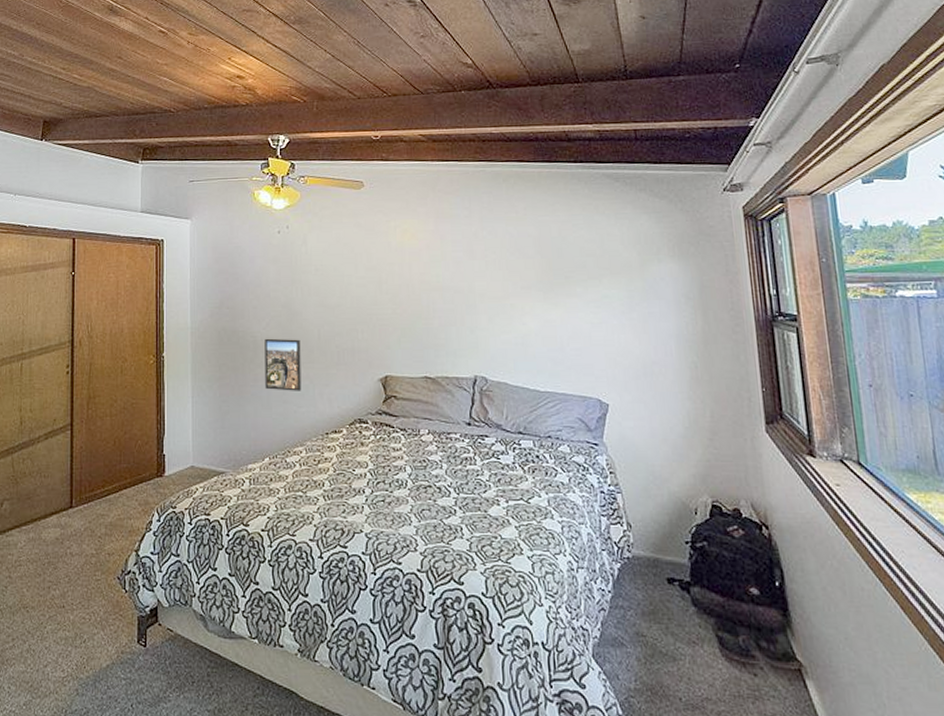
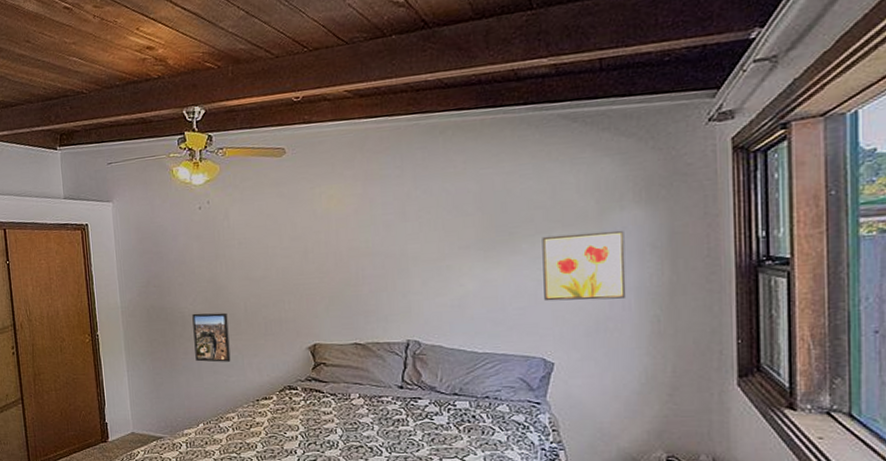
wall art: none [593,280,668,345] -> present [542,230,627,301]

